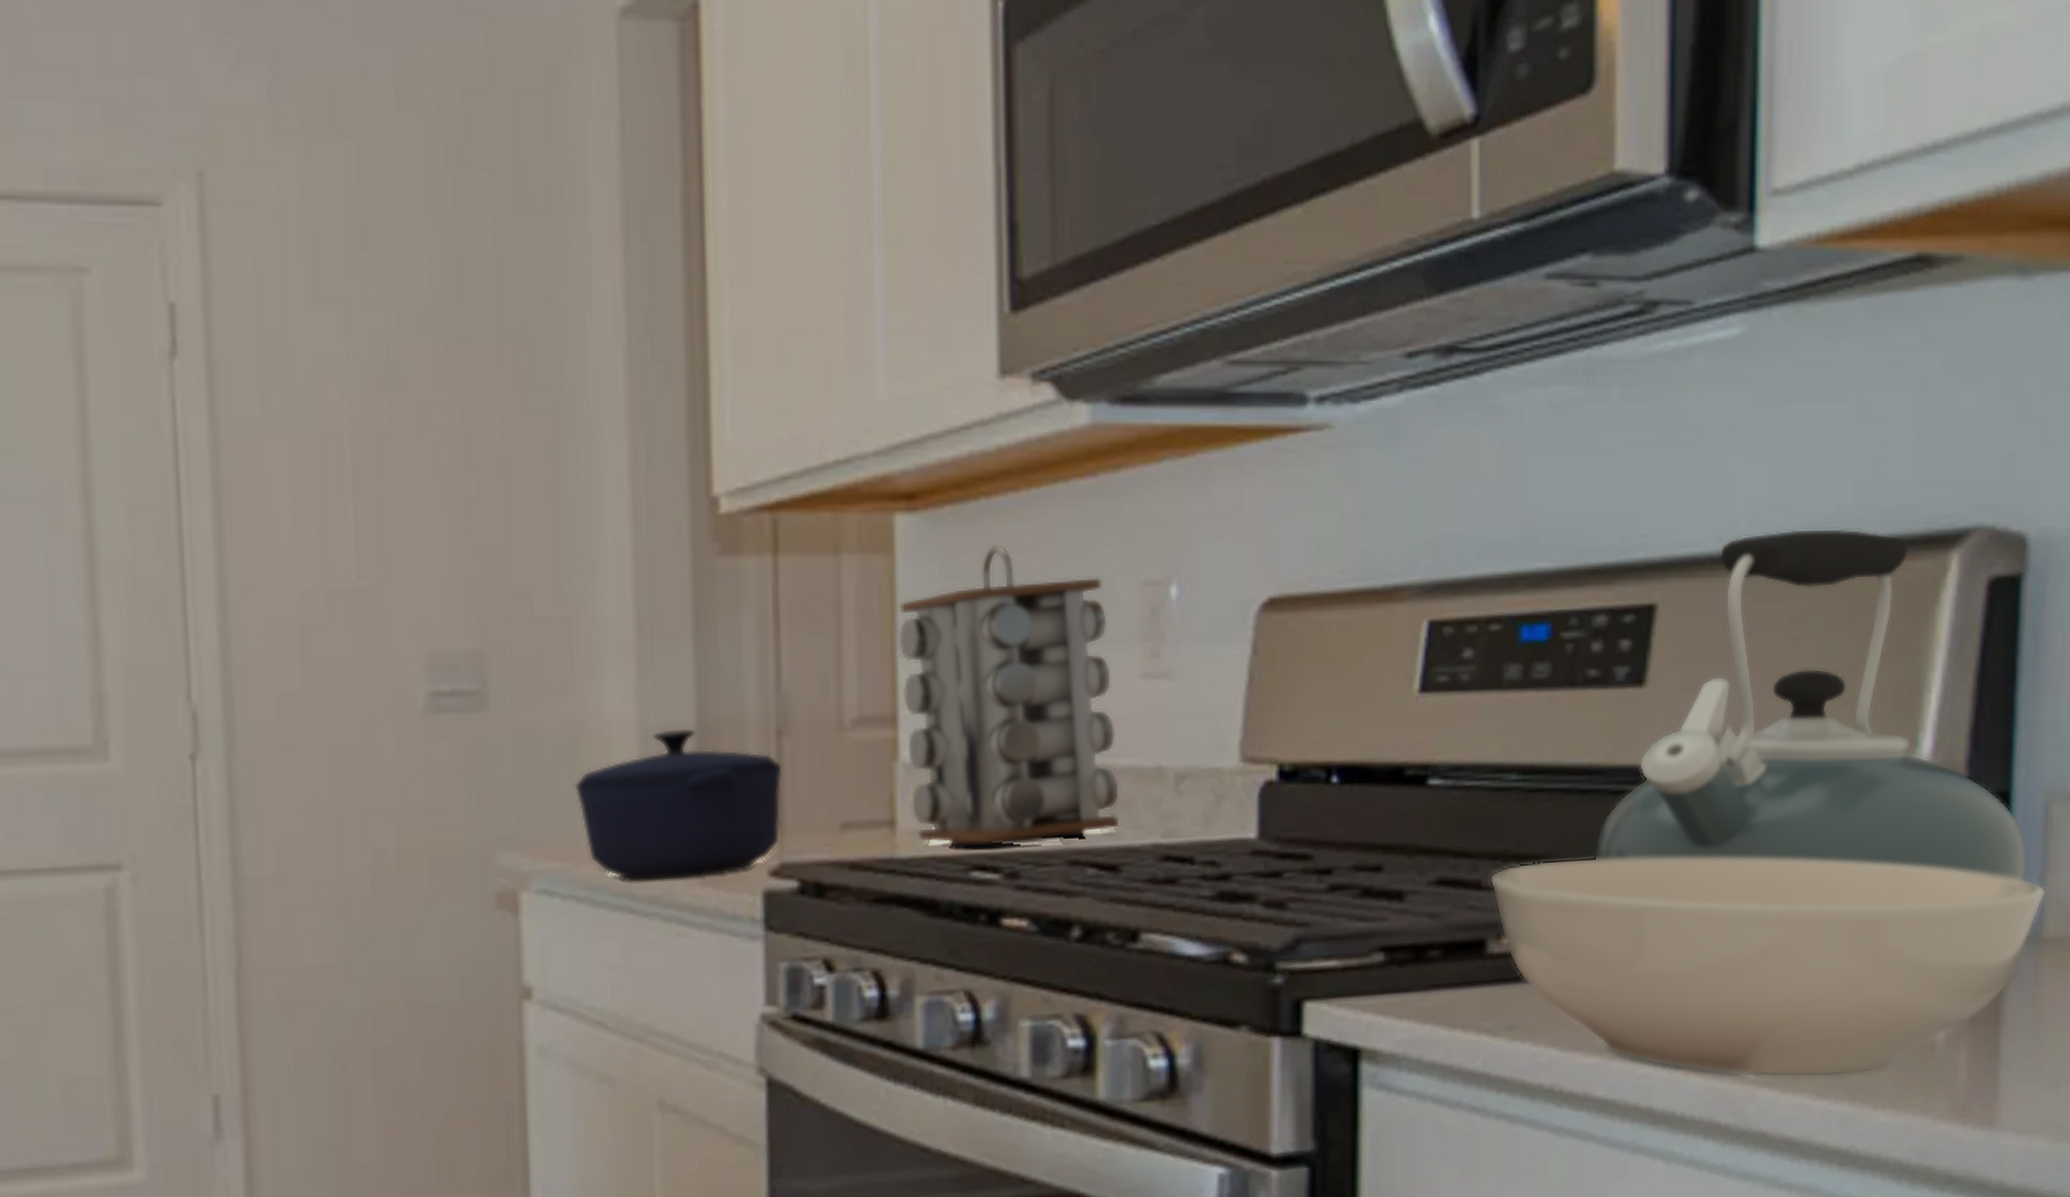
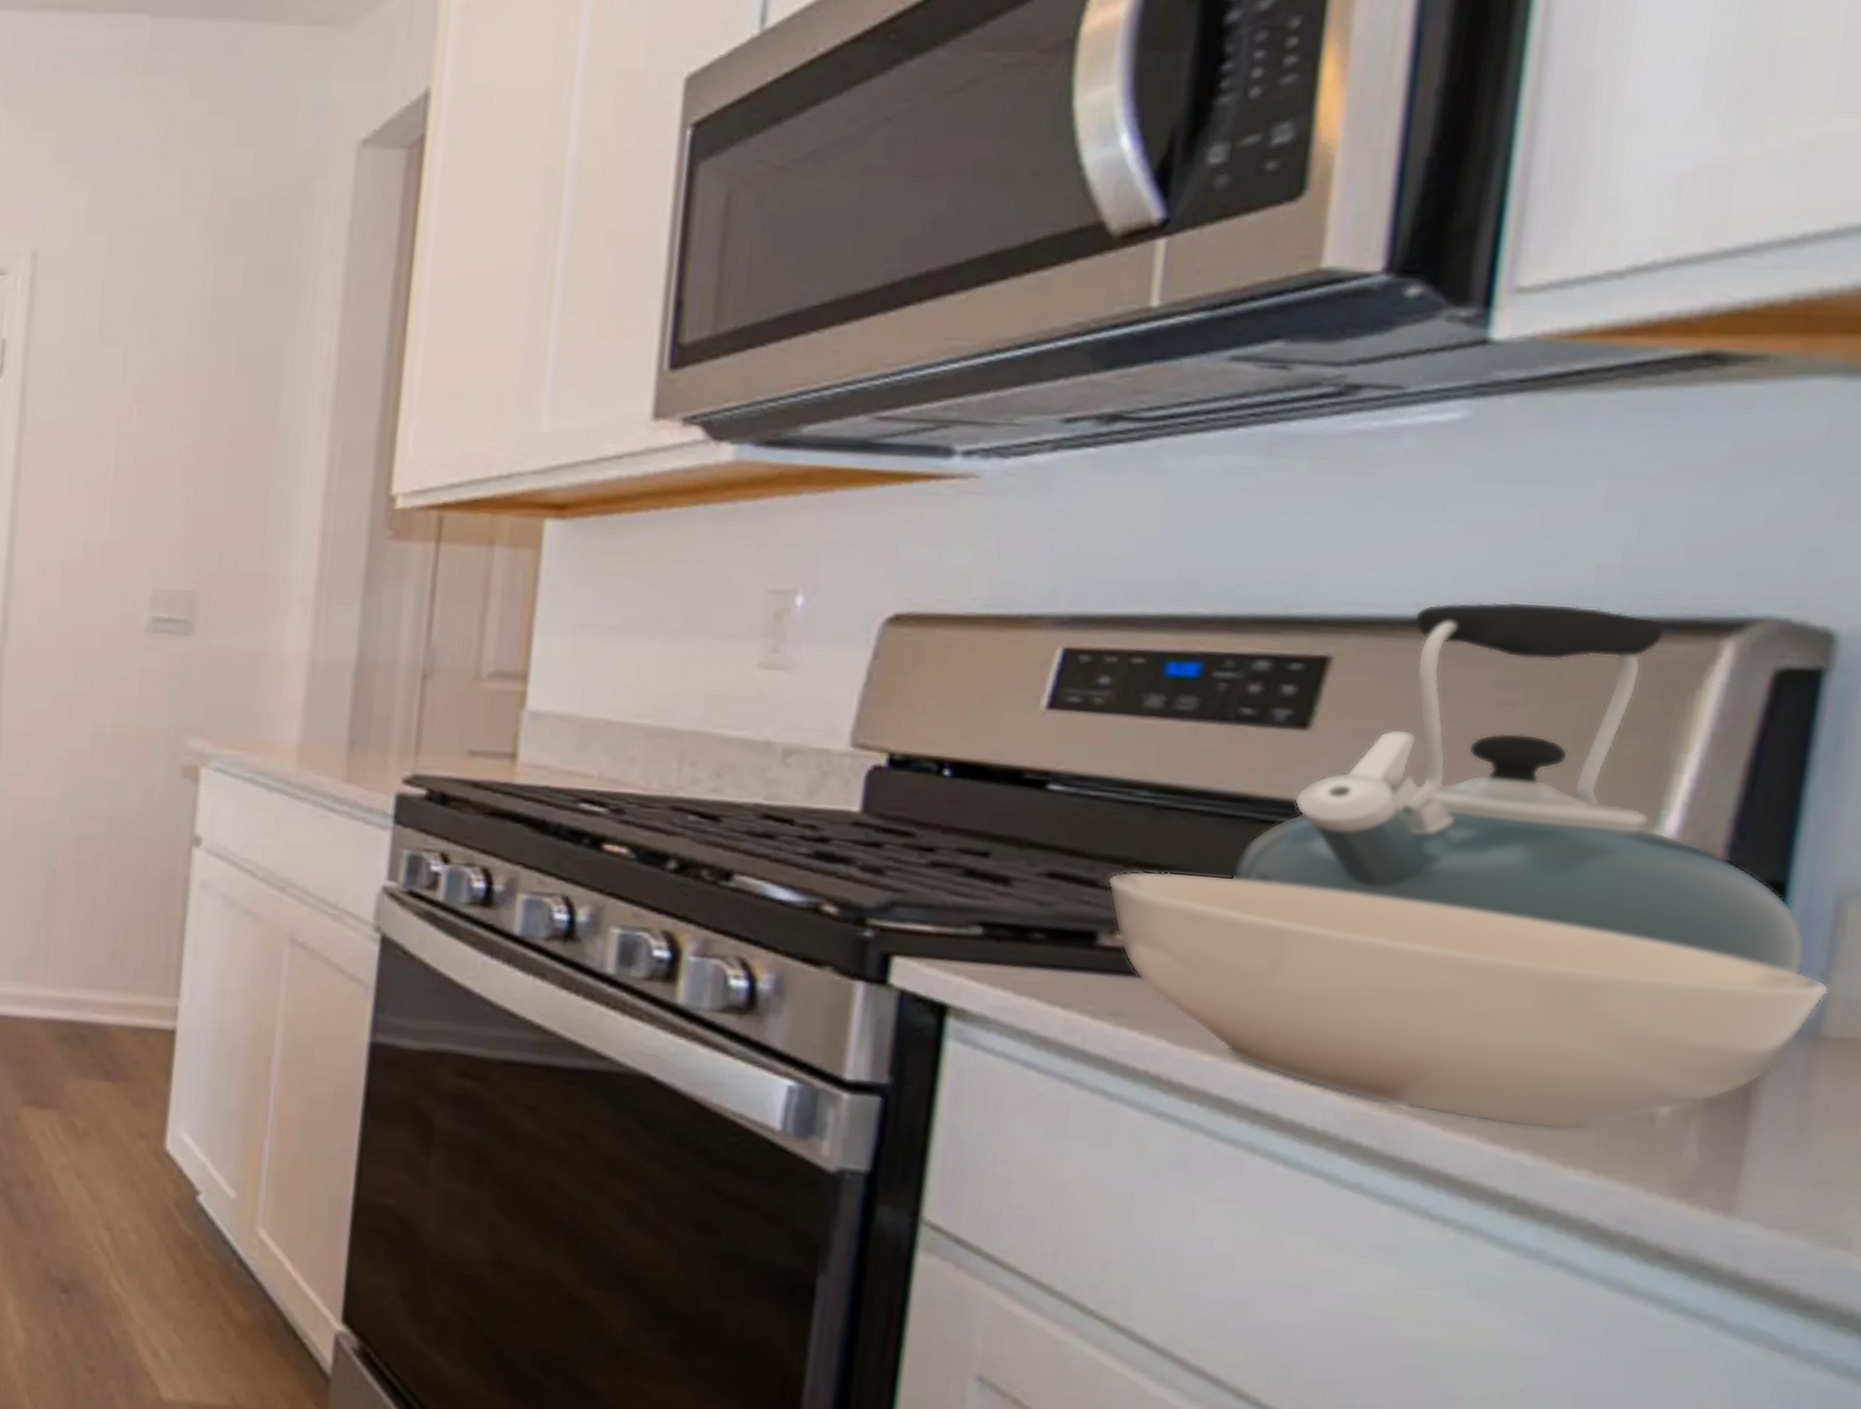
cooking pot: present [574,728,783,879] -> none [252,663,424,775]
spice rack: present [898,544,1119,848] -> none [532,549,732,790]

